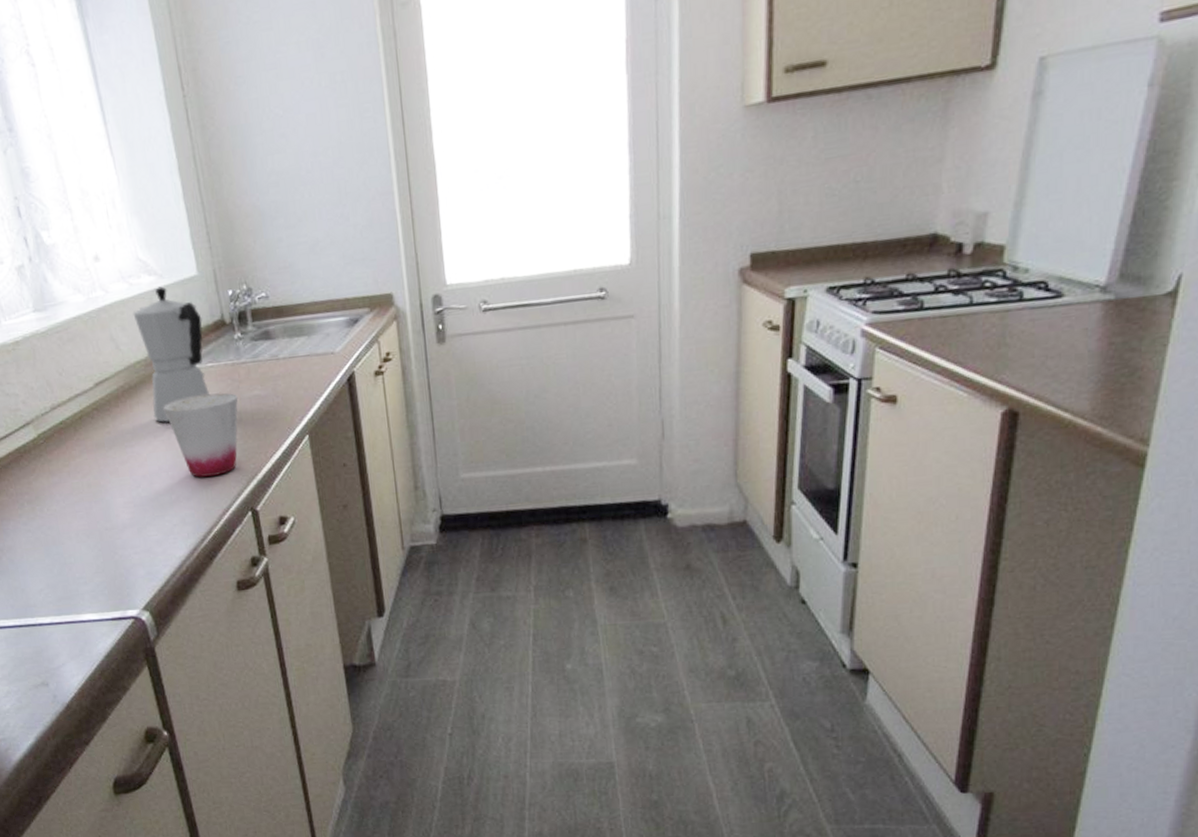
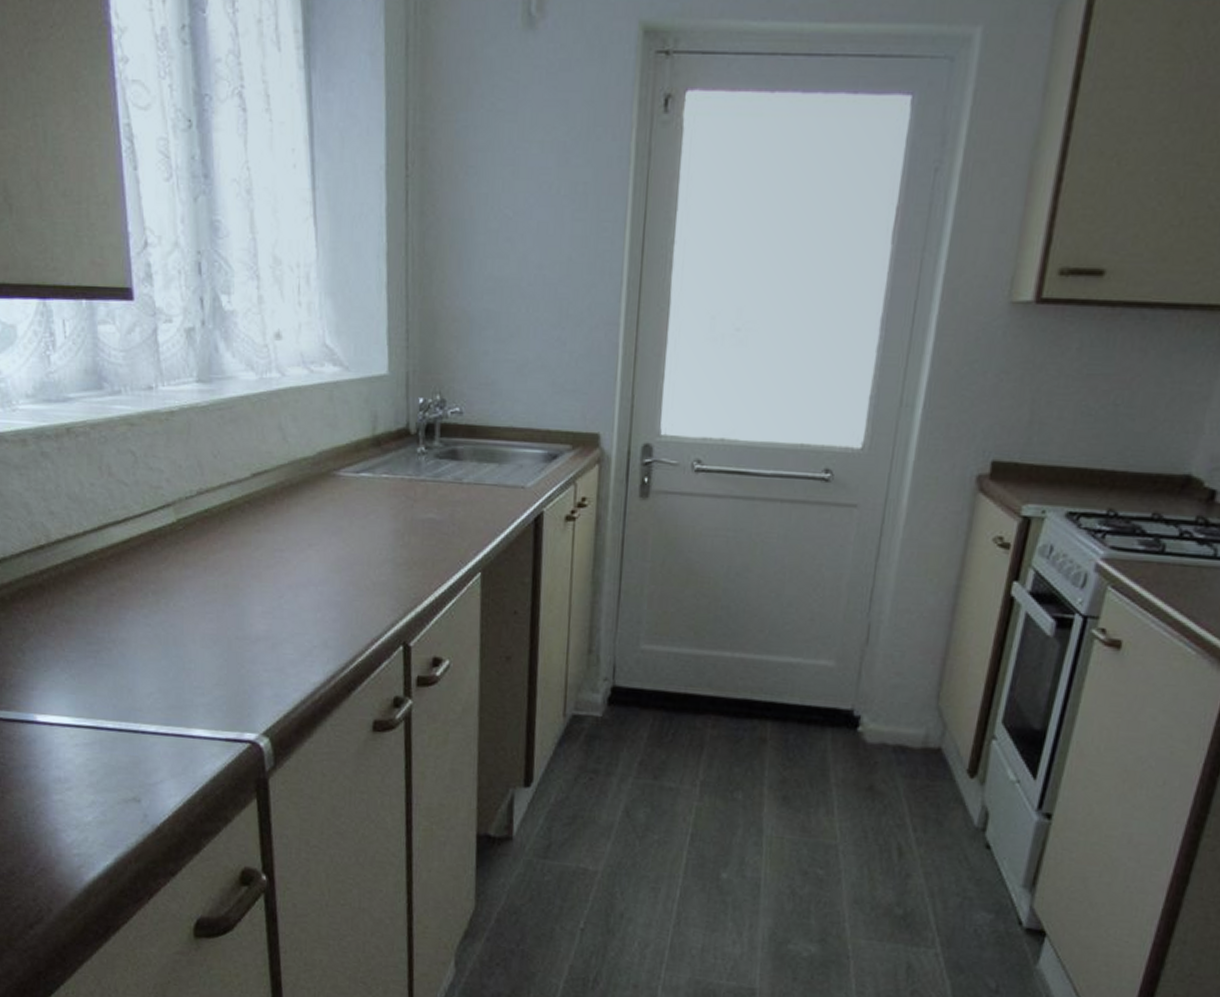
moka pot: present [133,286,209,423] -> none [308,380,385,531]
cup: present [163,392,238,477] -> none [325,507,410,600]

